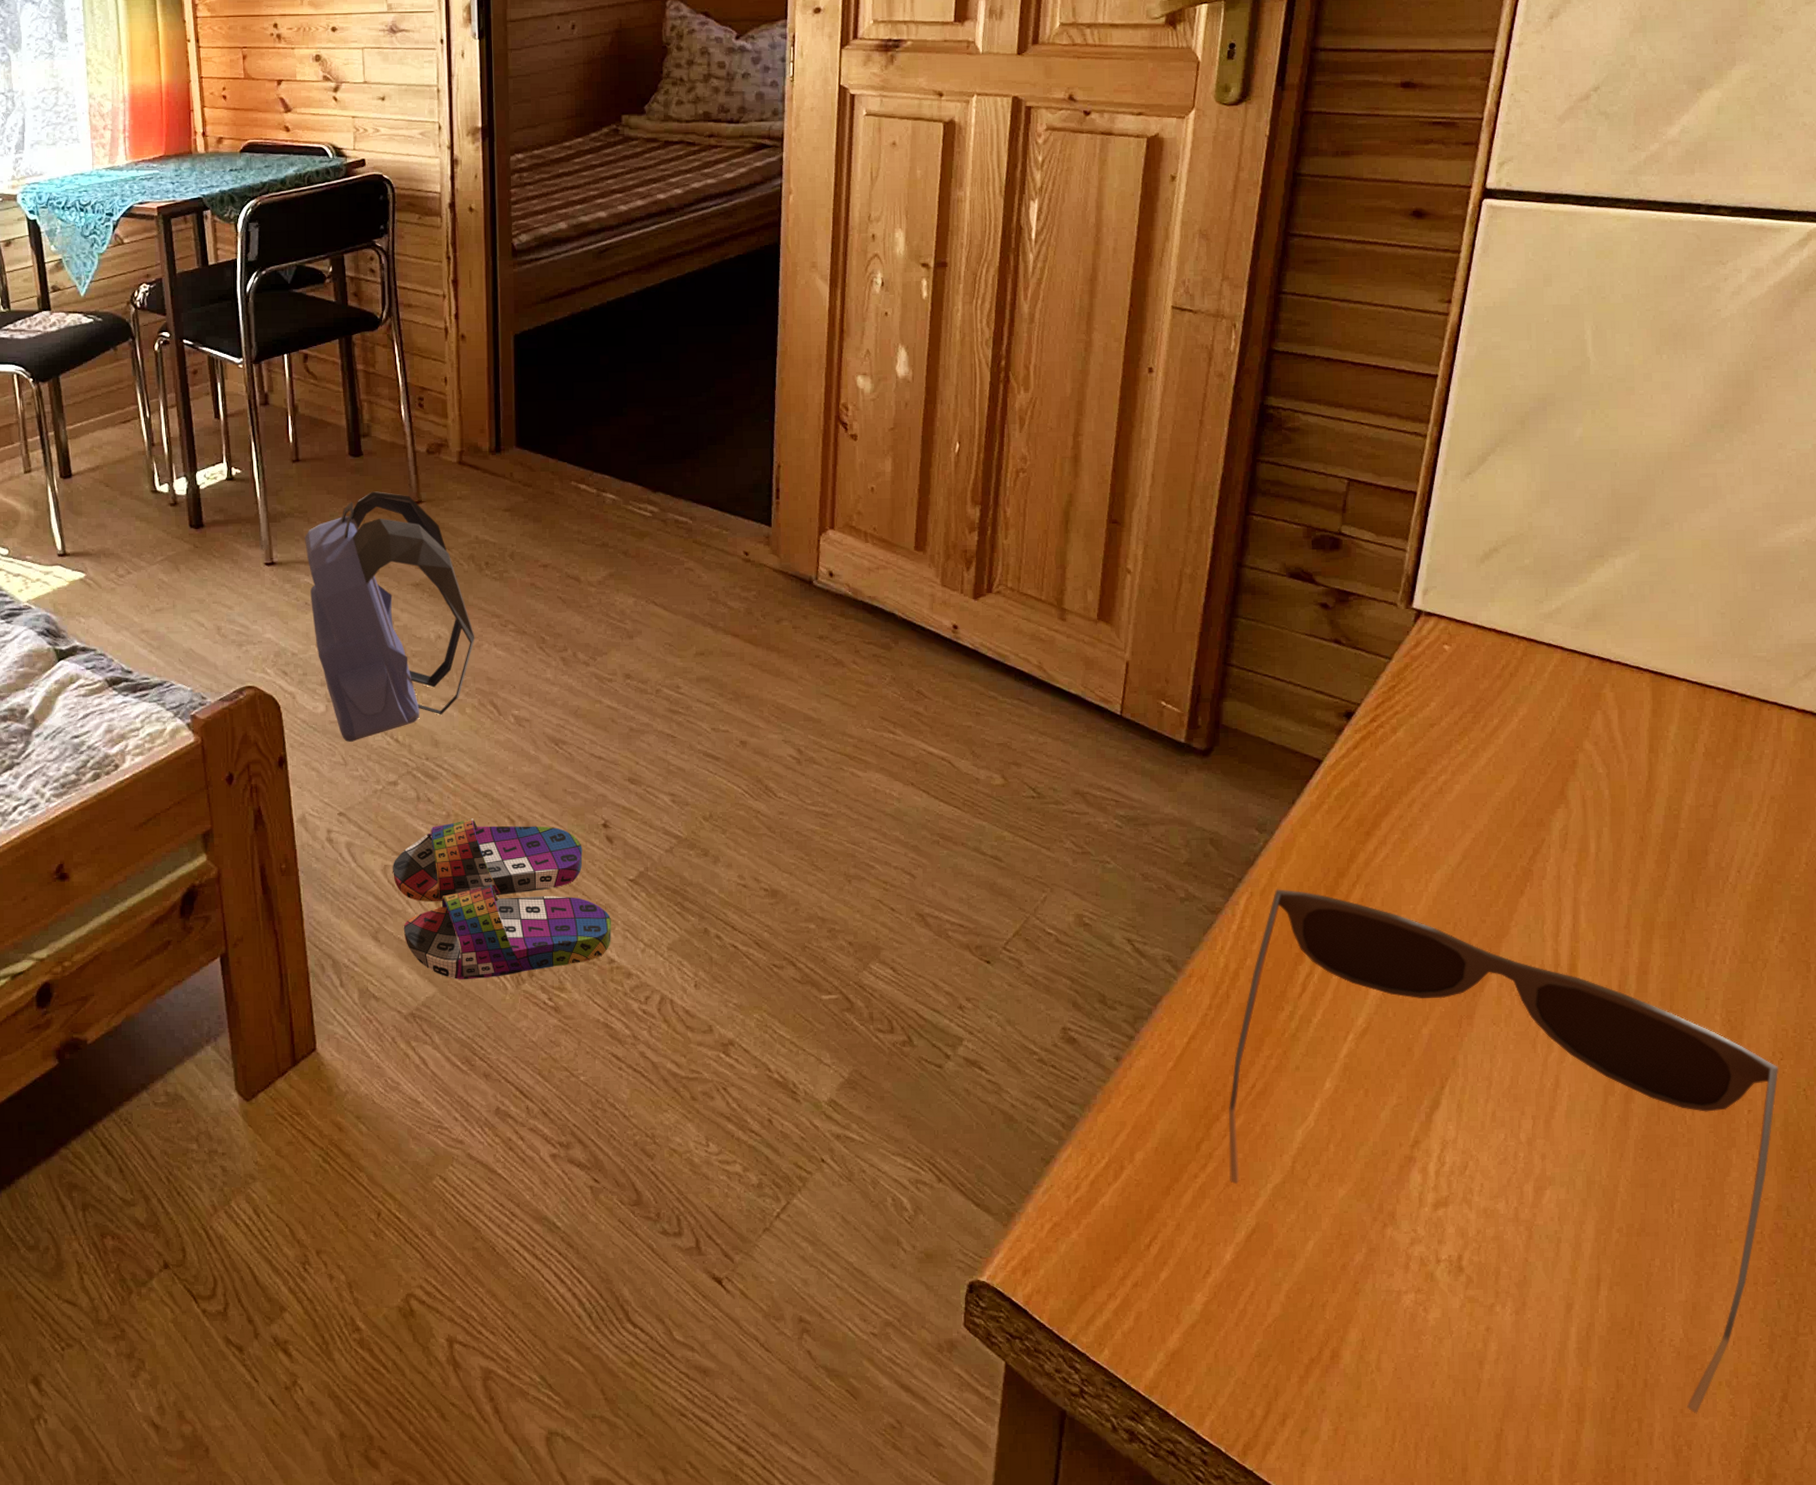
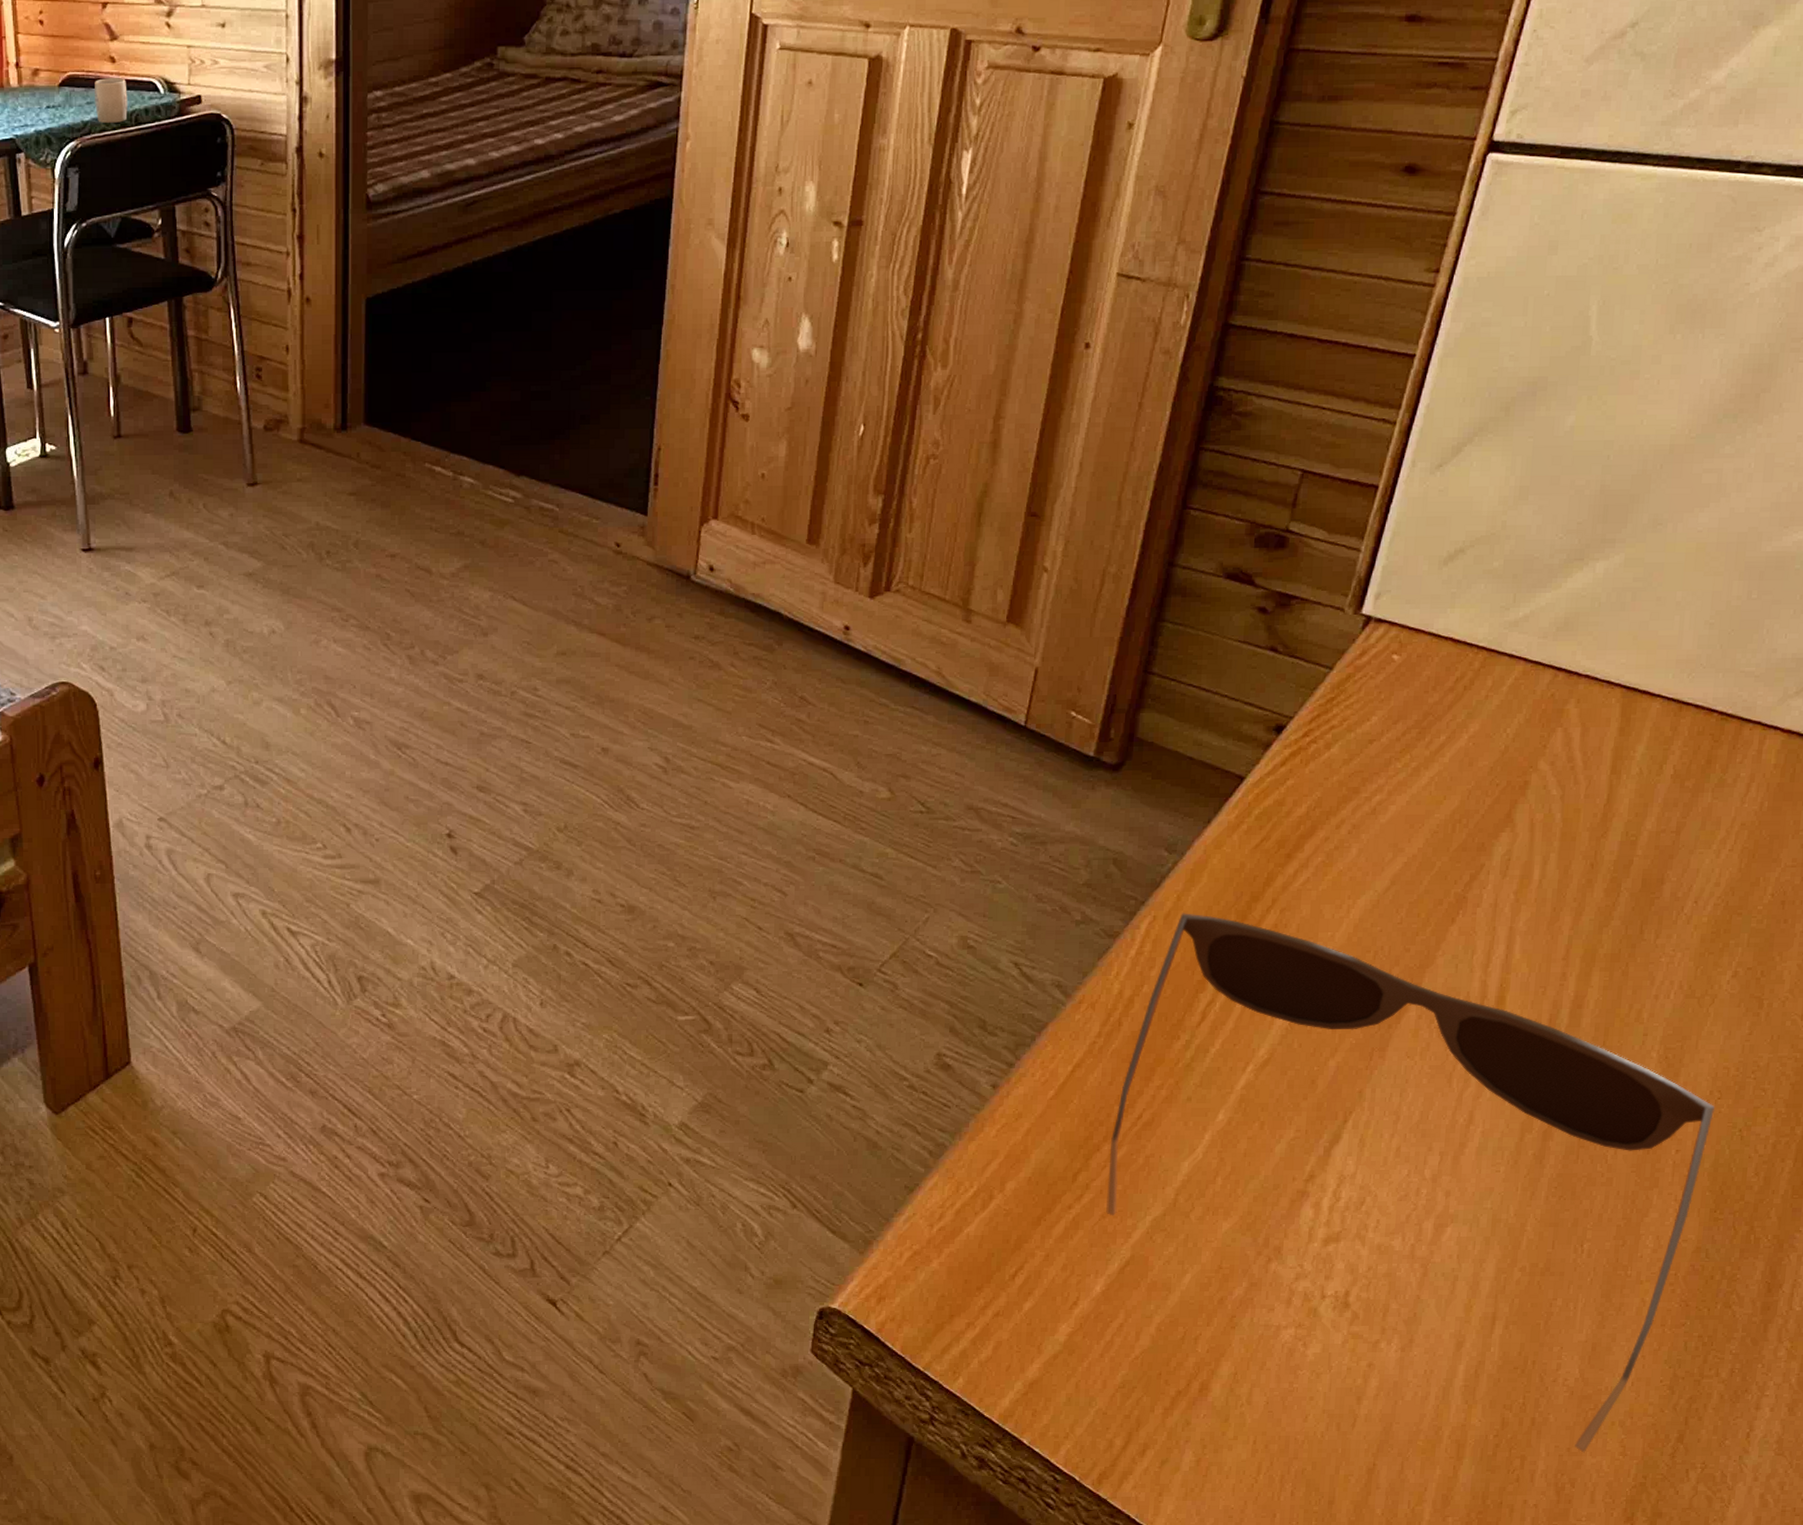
mug: none [272,144,301,185] -> present [95,78,128,124]
backpack: present [305,491,475,742] -> none [126,471,313,743]
slippers: present [393,818,612,979] -> none [217,826,453,993]

